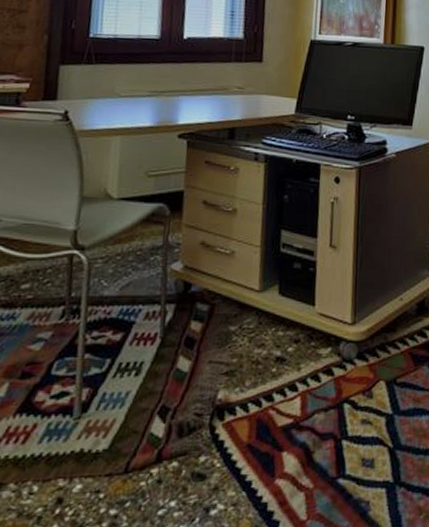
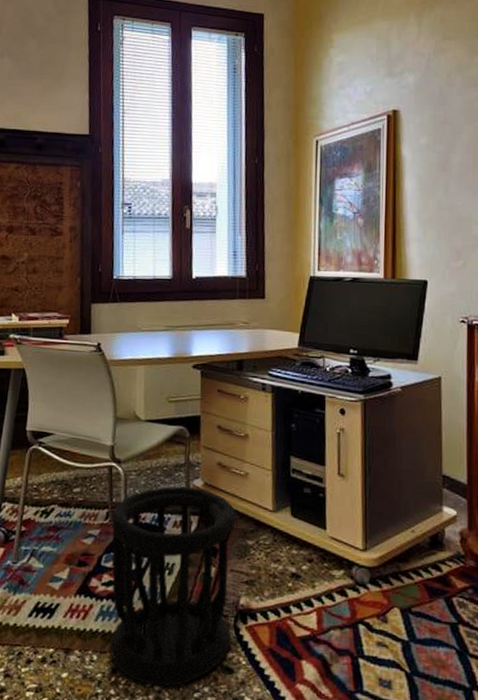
wastebasket: none [56,272,219,512] -> present [110,486,236,688]

